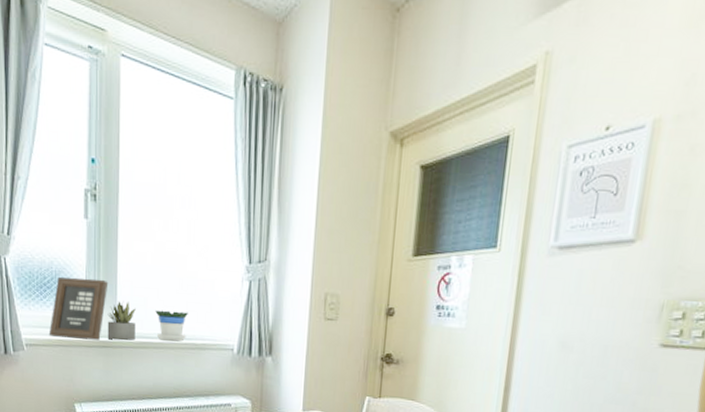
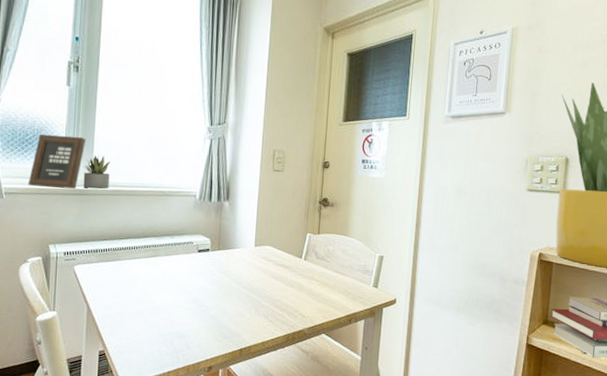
flowerpot: present [155,309,188,343] -> none [128,162,157,190]

